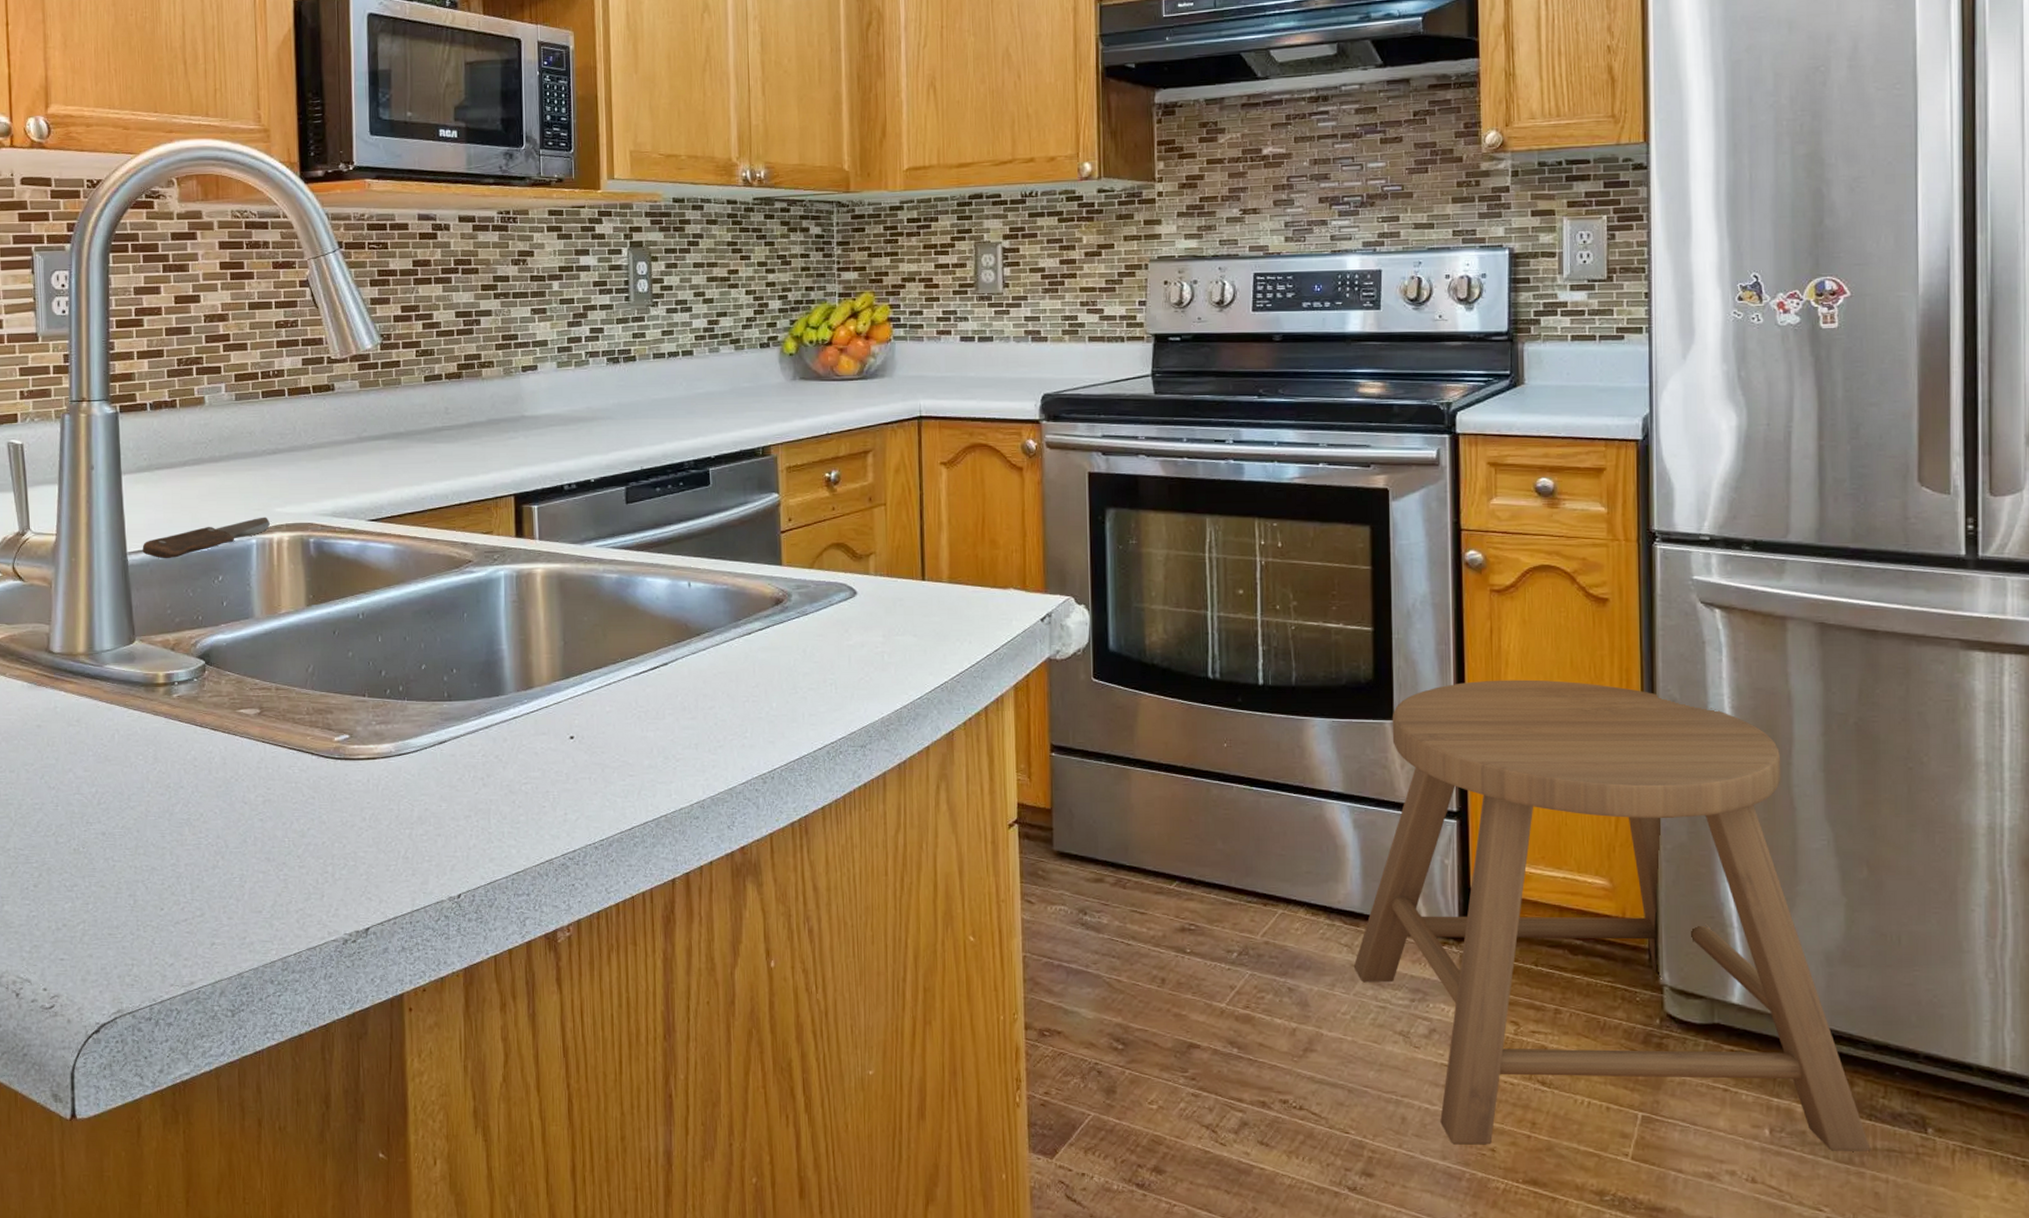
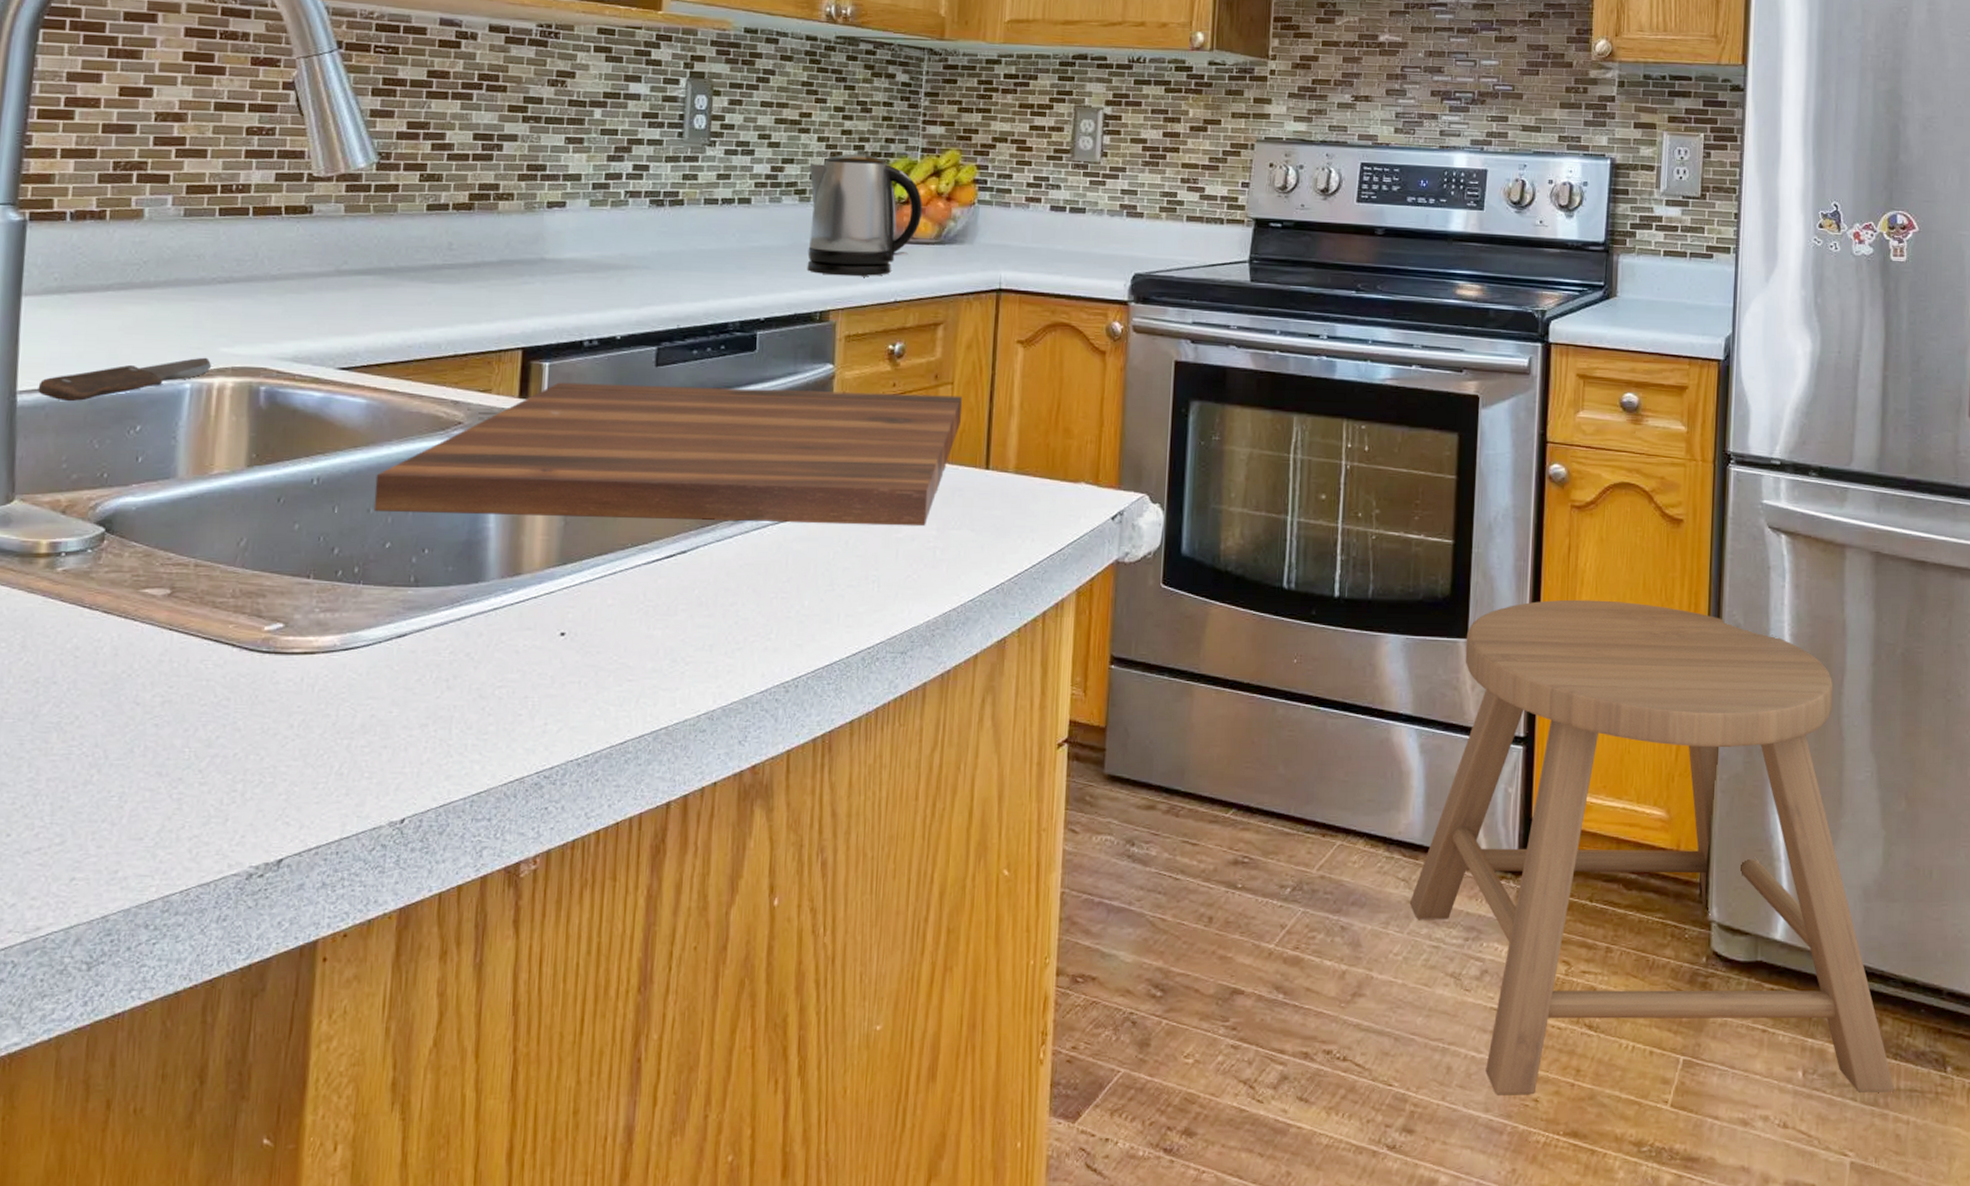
cutting board: none [408,516,896,640] -> present [373,382,962,525]
kettle: none [740,303,844,414] -> present [807,153,922,277]

